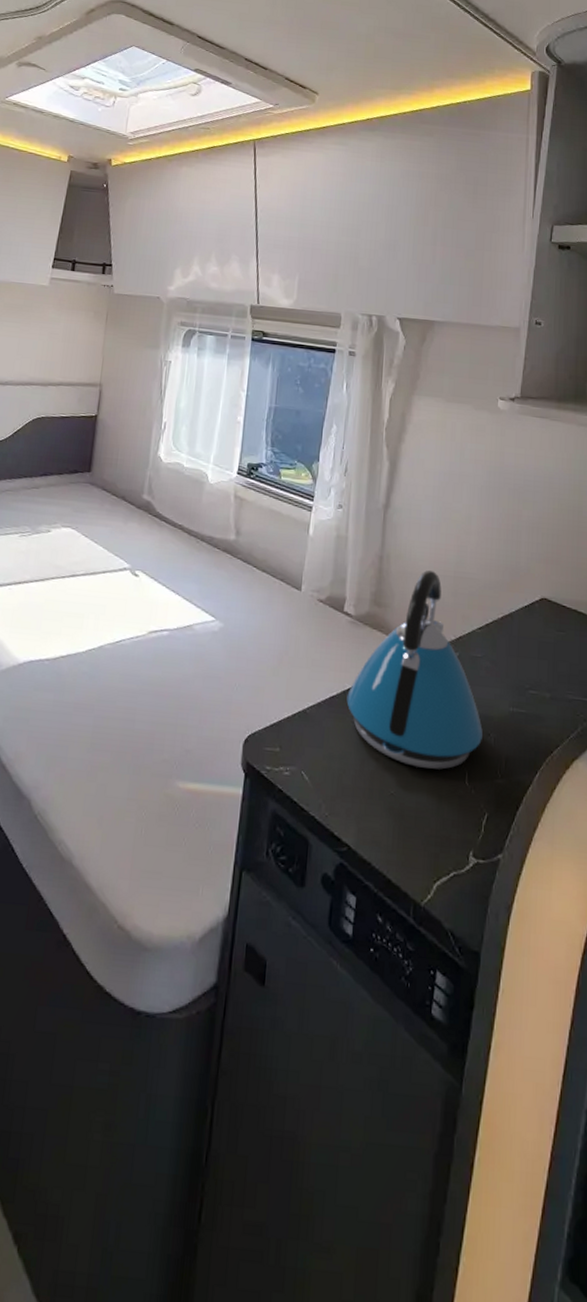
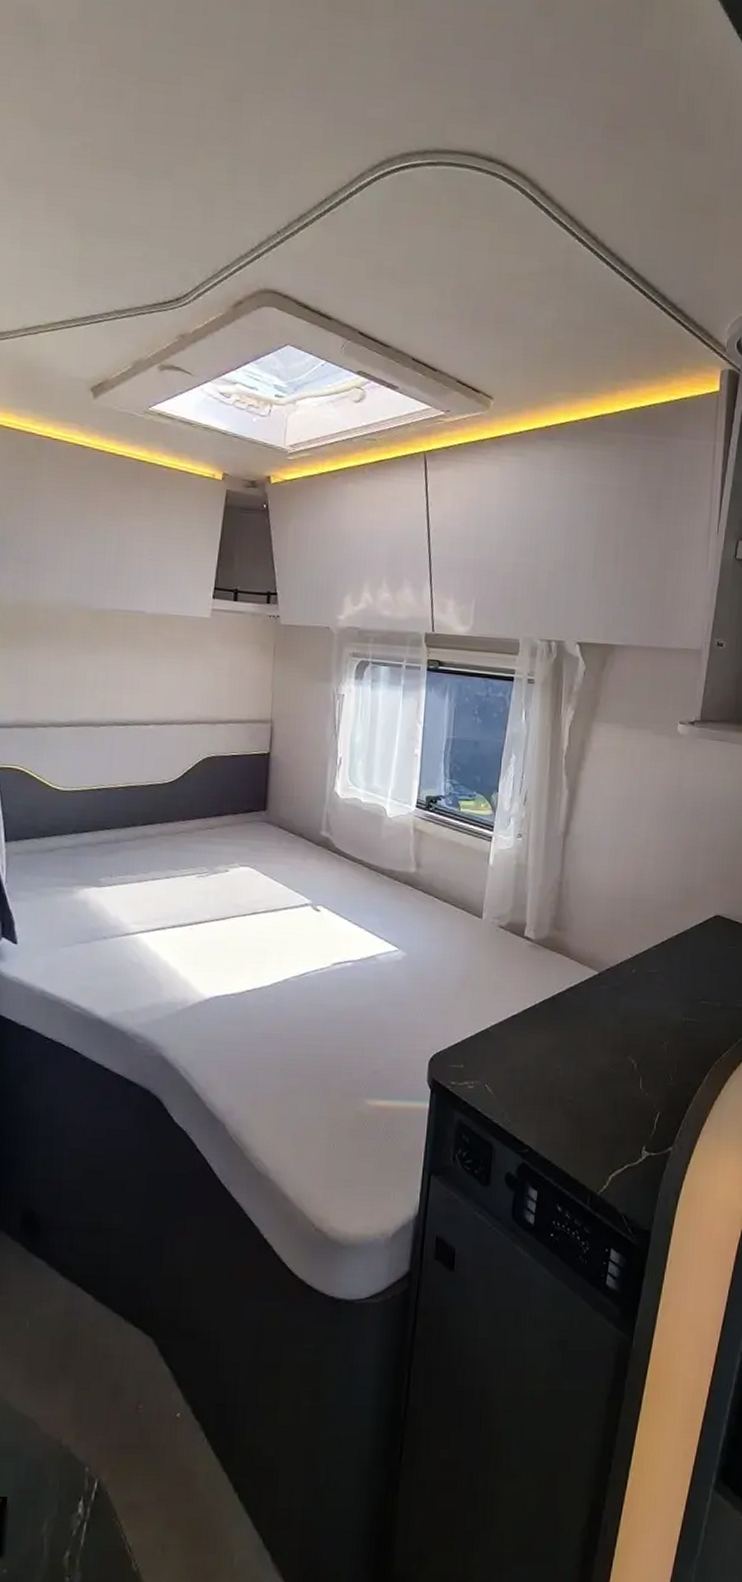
kettle: present [346,569,483,770] -> none [527,893,657,1076]

